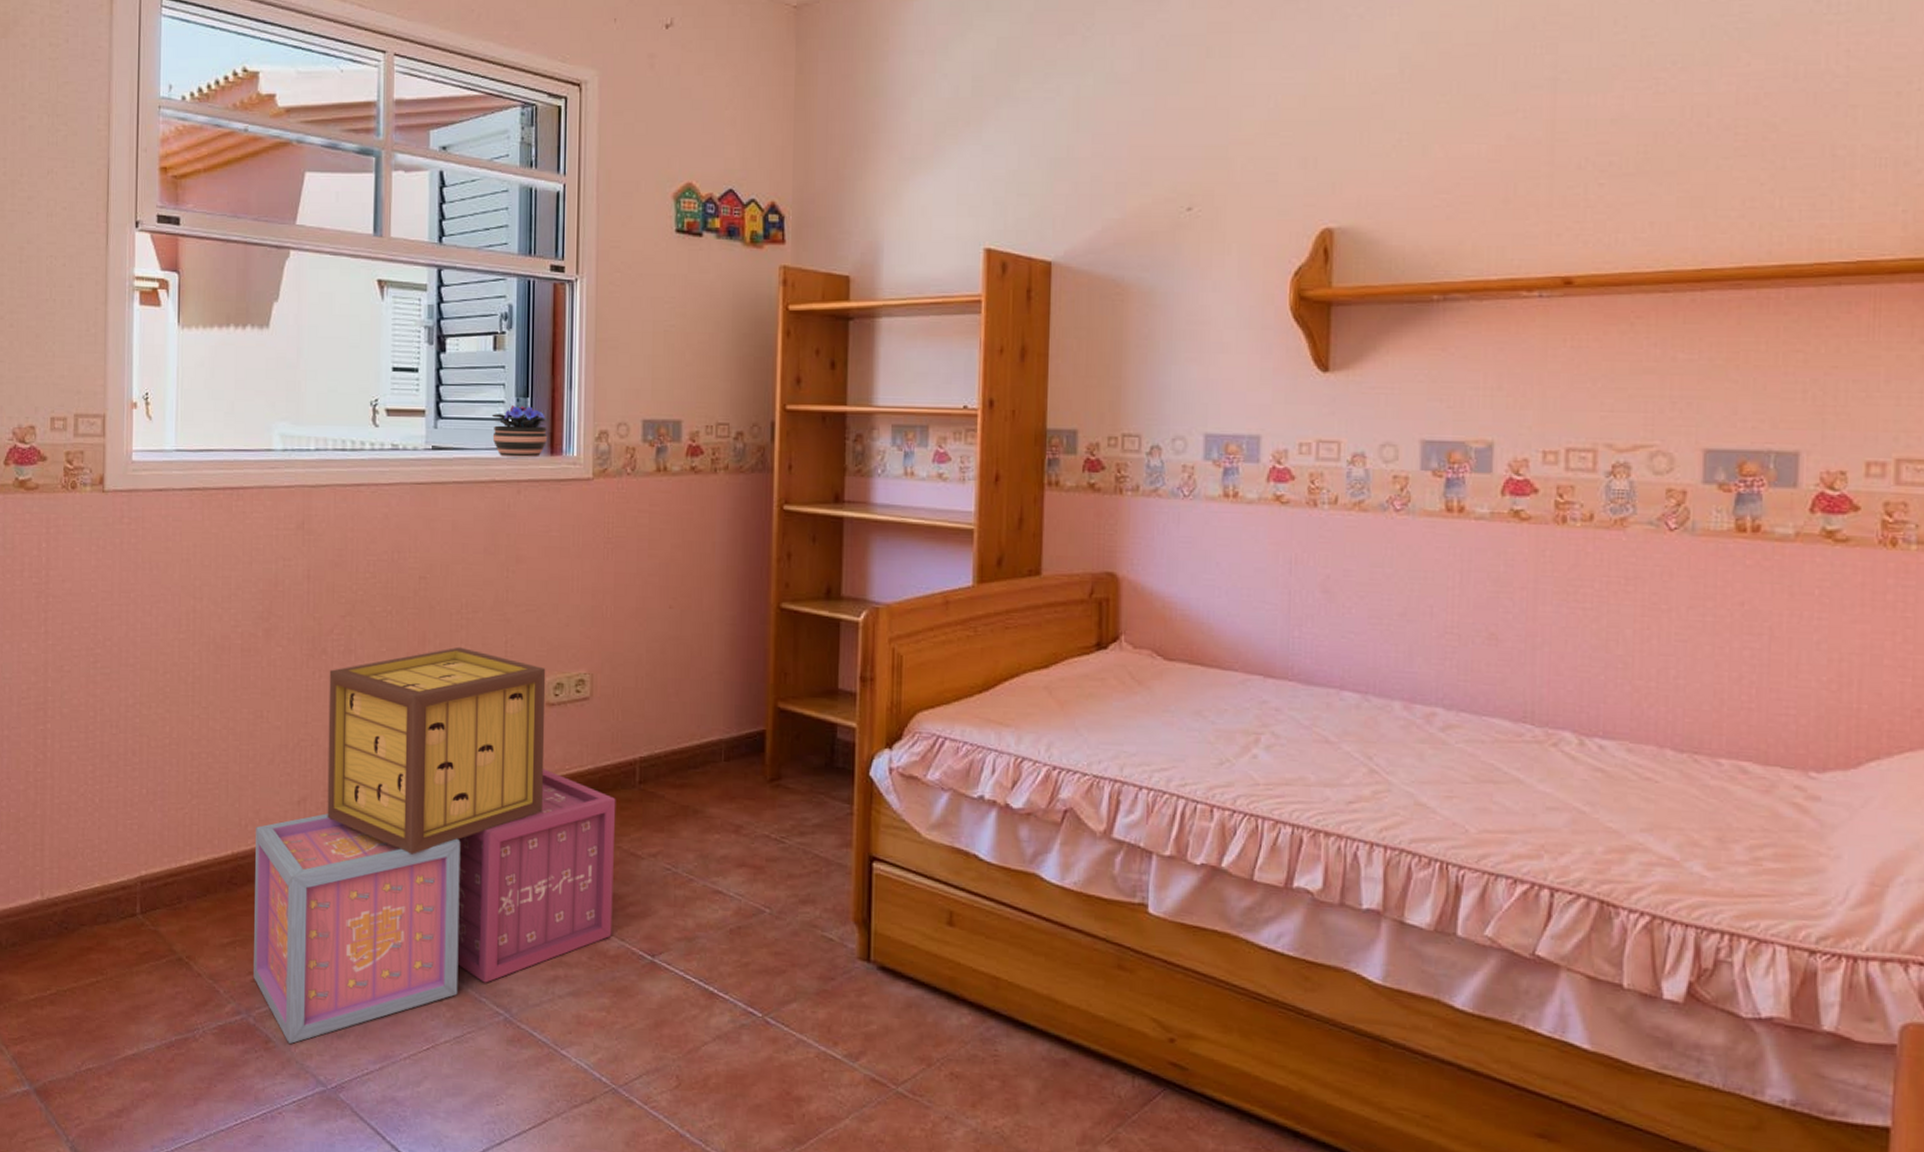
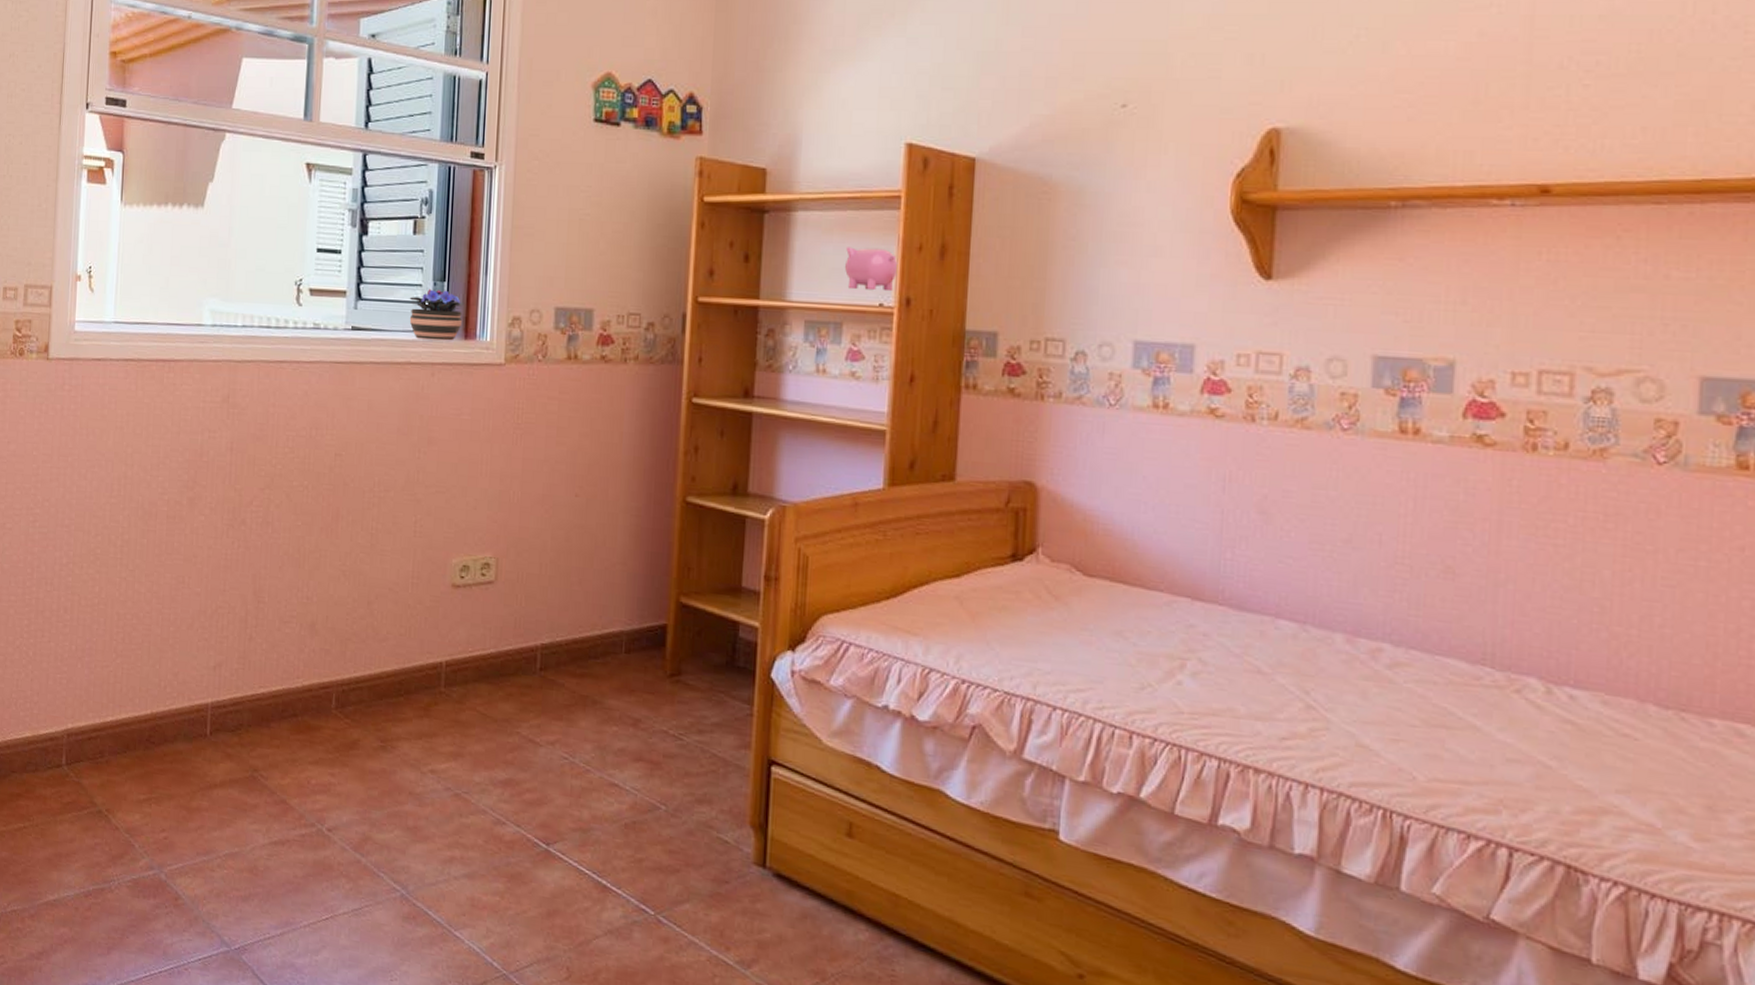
crates: present [254,646,616,1045] -> none [166,524,517,903]
piggy bank: none [930,351,981,394] -> present [845,247,898,292]

